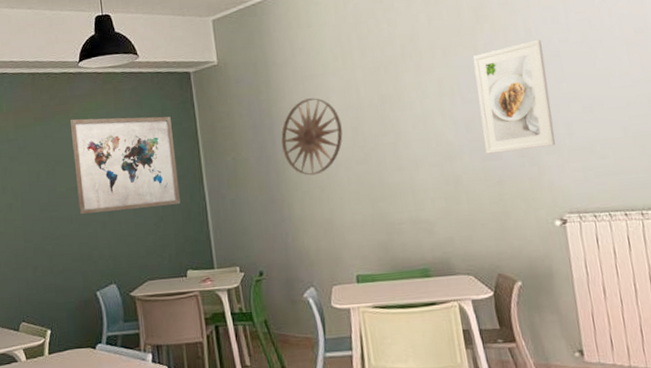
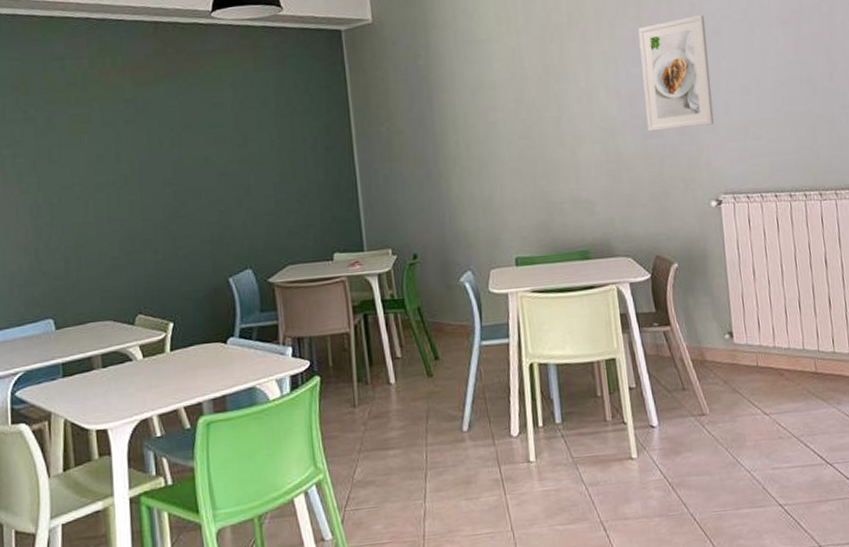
wall art: present [70,116,181,214] -> none [199,78,328,189]
wall art: present [281,98,343,176] -> none [440,65,505,150]

